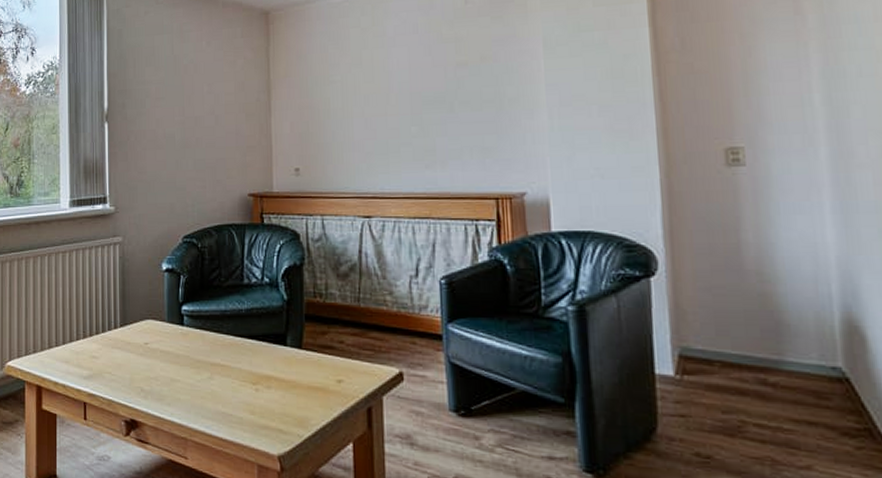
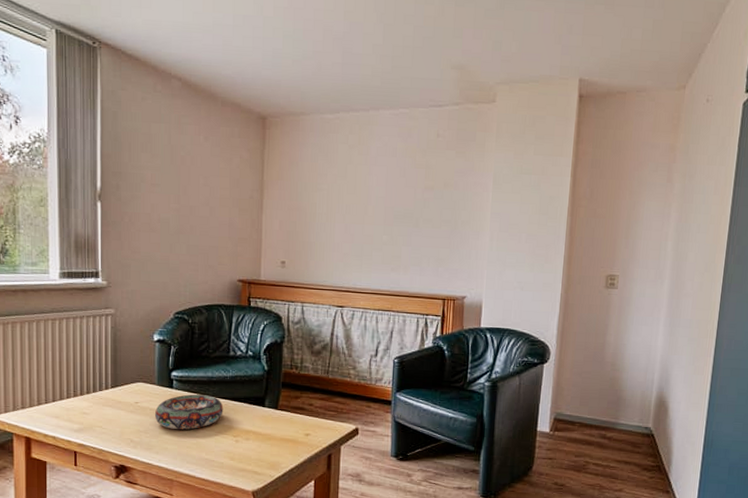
decorative bowl: none [165,331,240,376] -> present [154,394,224,430]

